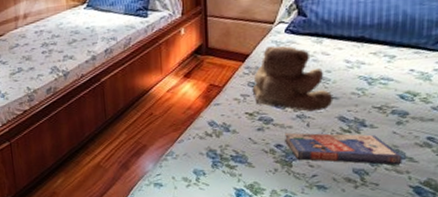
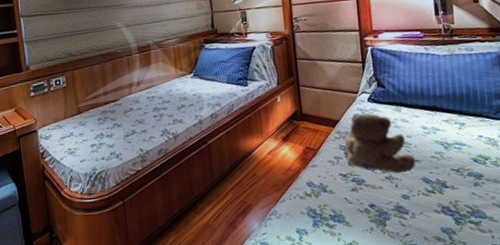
book: present [285,132,403,165] -> none [377,193,484,224]

